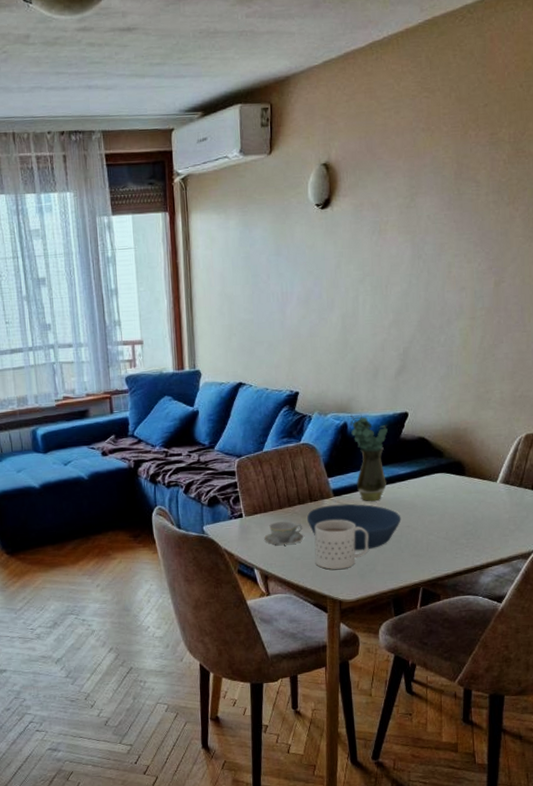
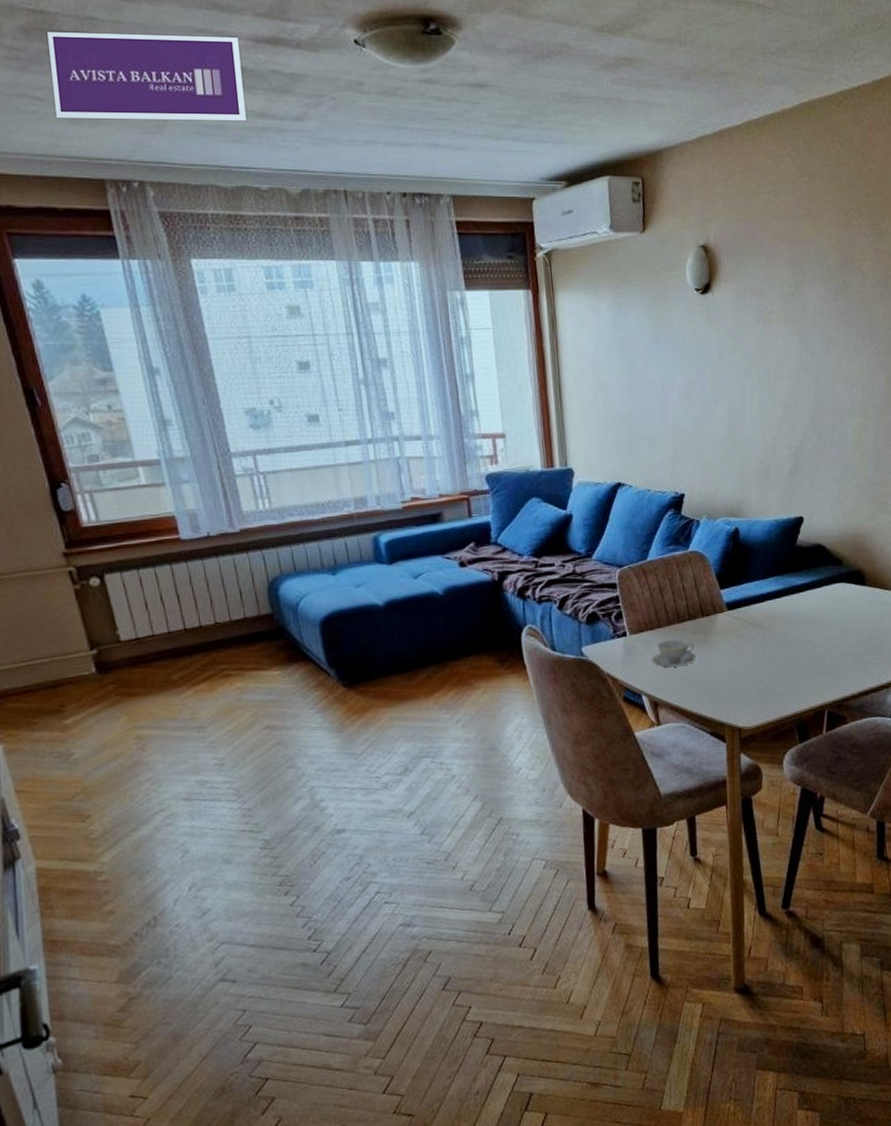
bowl: present [306,503,401,550] -> none [698,618,802,670]
mug: present [314,519,369,570] -> none [708,636,768,694]
vase: present [350,415,388,502] -> none [741,519,784,616]

